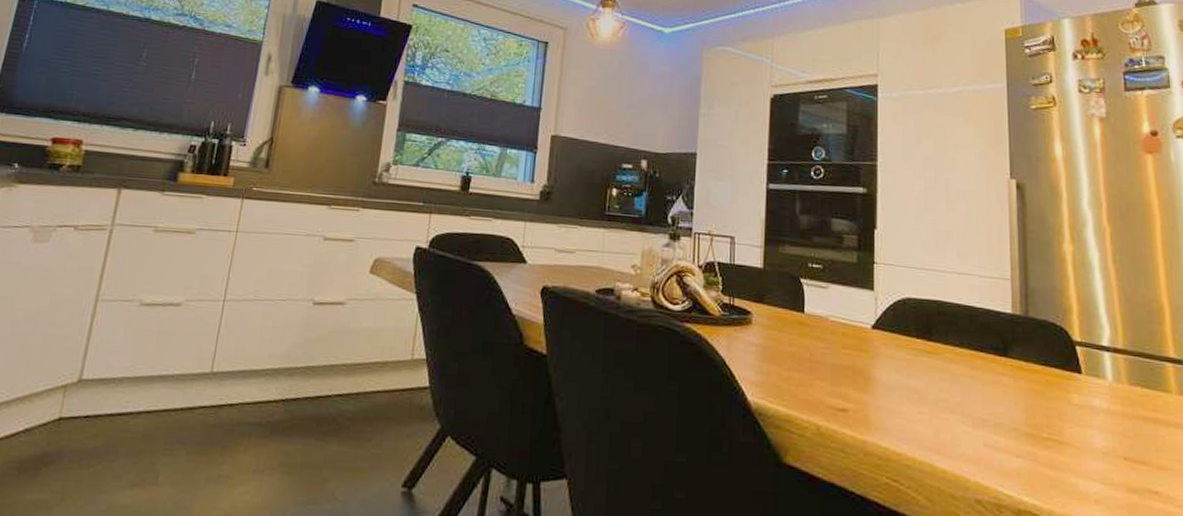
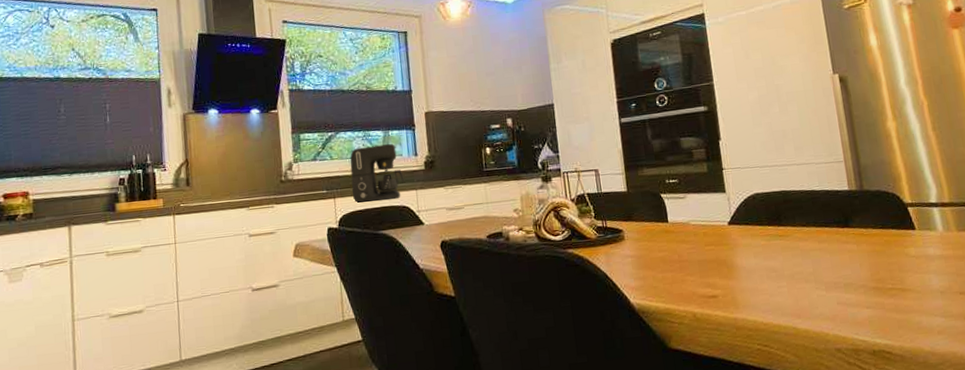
coffee maker: none [452,161,514,229] -> present [350,144,404,204]

